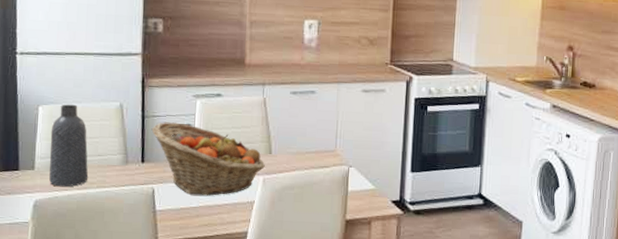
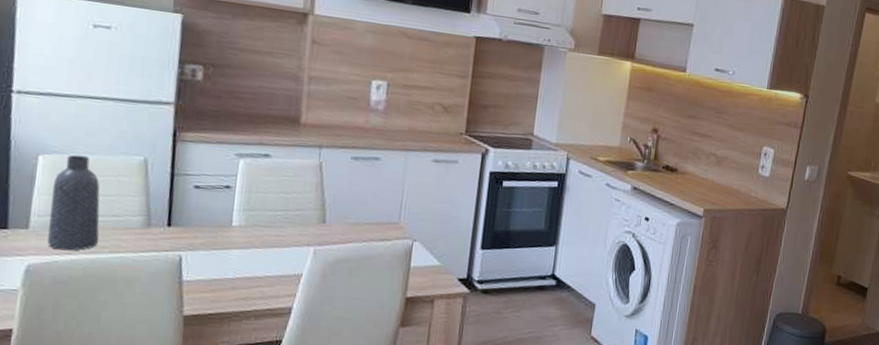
fruit basket: present [151,122,265,196] -> none [182,182,317,267]

